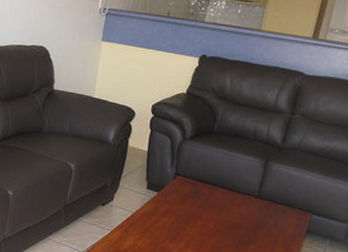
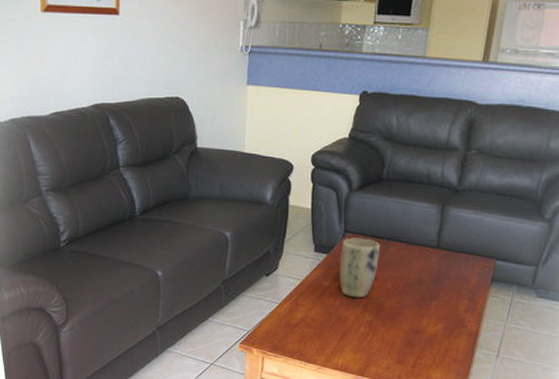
plant pot: none [167,180,207,235] -> present [339,238,381,298]

